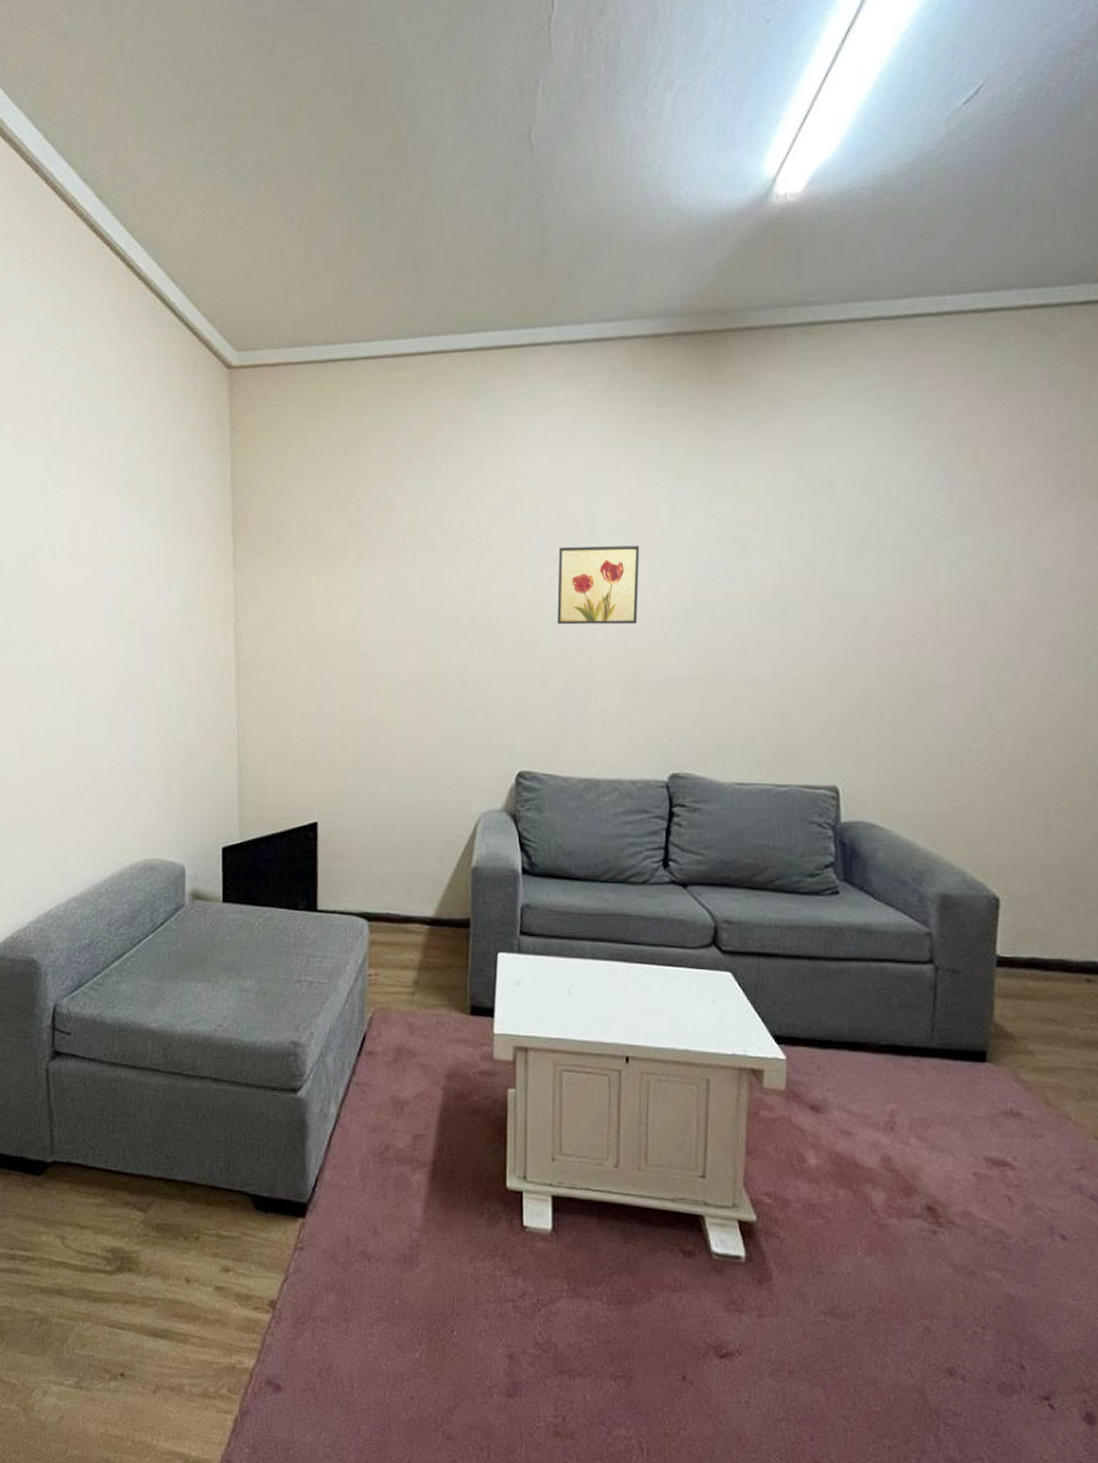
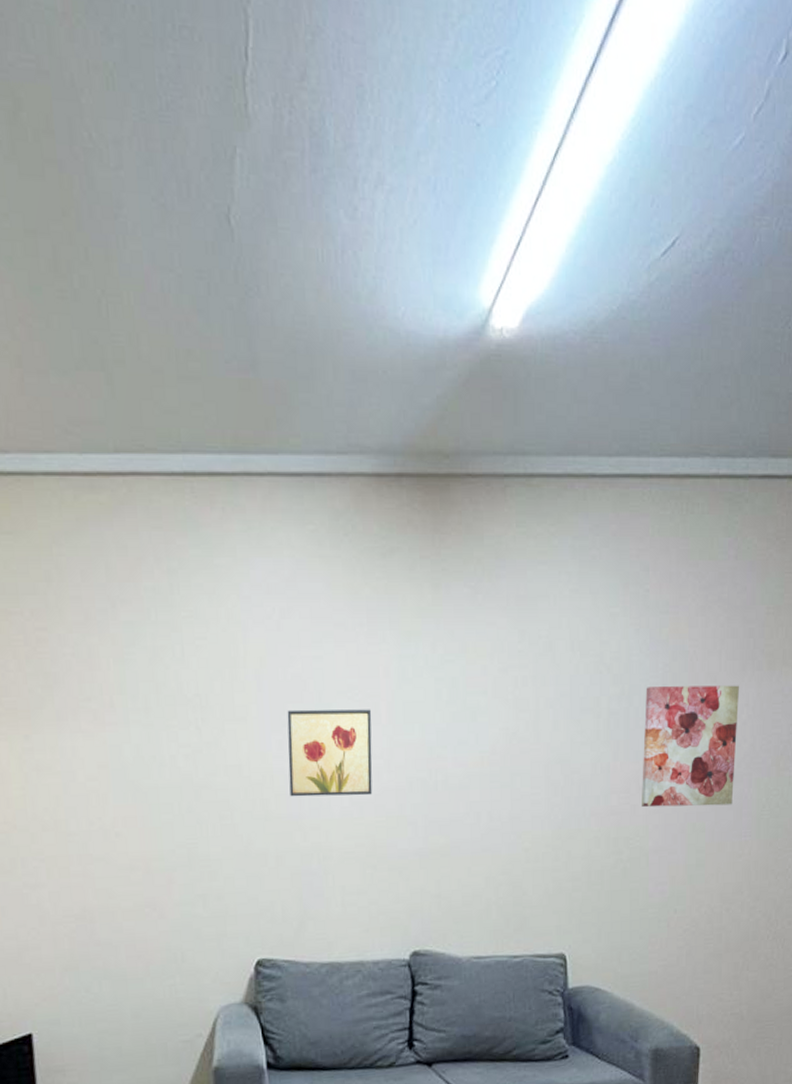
wall art: none [931,516,1053,641] -> present [642,685,739,808]

